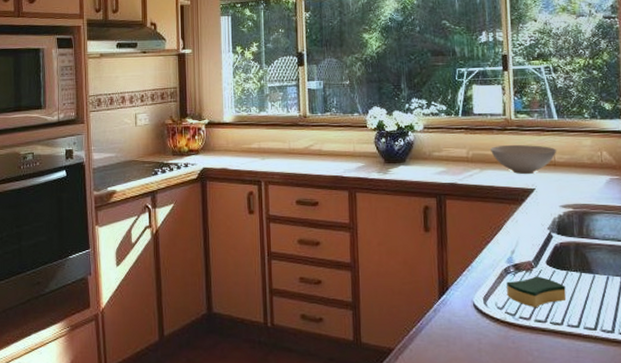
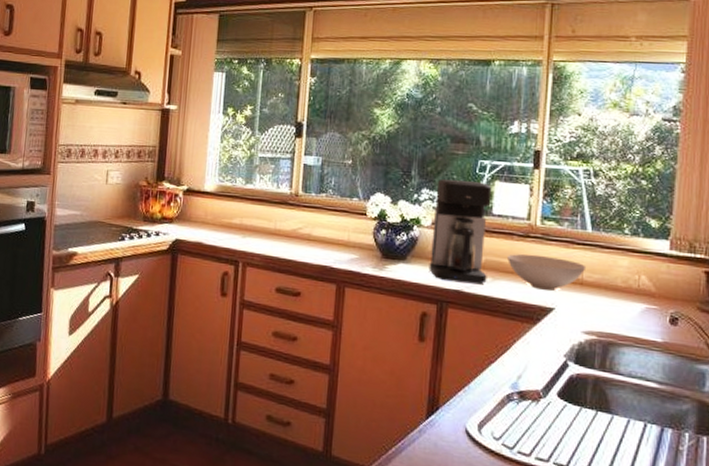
coffee maker: none [424,87,476,176] -> present [429,179,492,284]
sponge: present [506,276,567,308] -> none [505,408,577,444]

